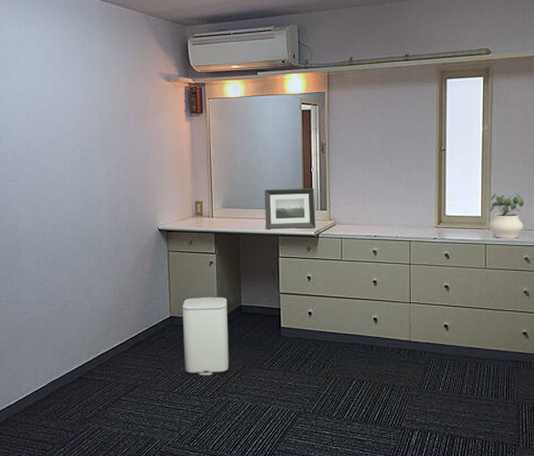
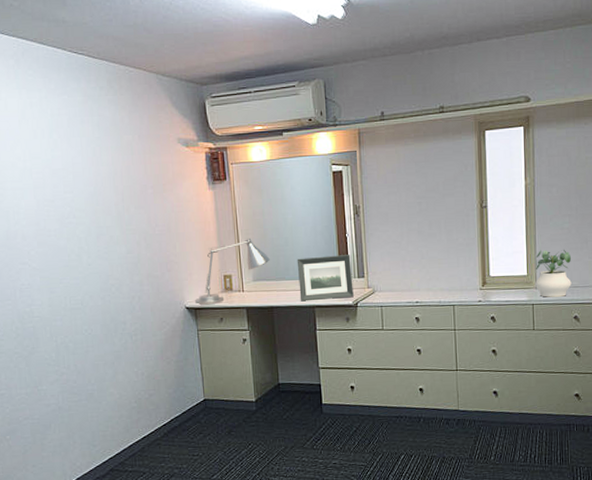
desk lamp: none [166,167,239,227] -> present [194,237,270,305]
pedal bin: present [182,297,229,376] -> none [216,376,270,461]

